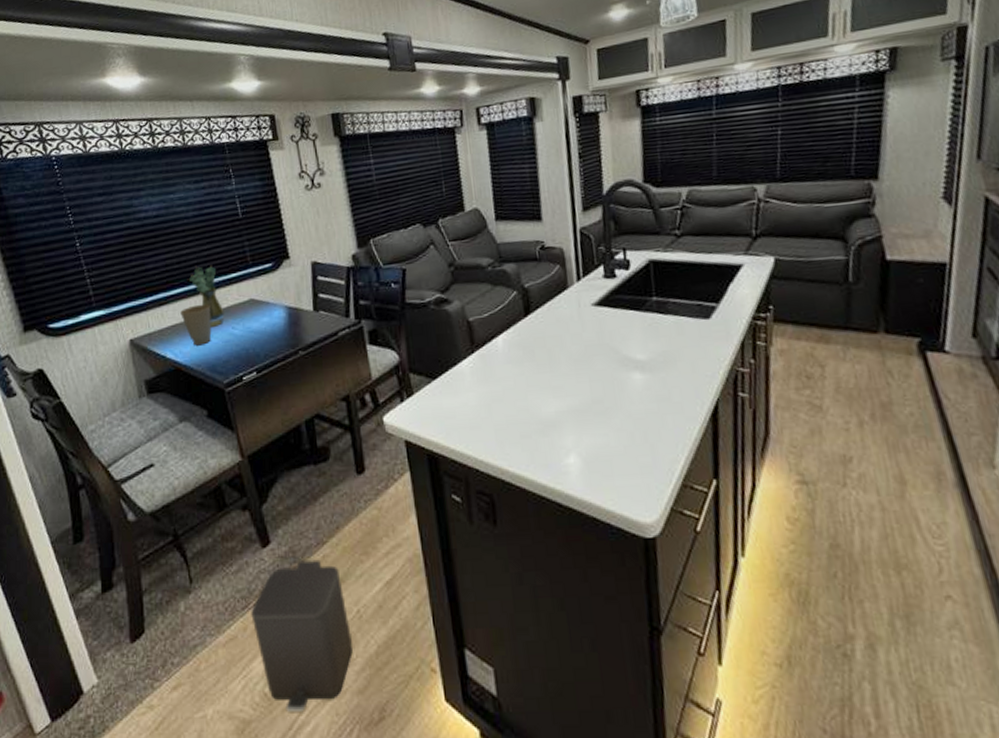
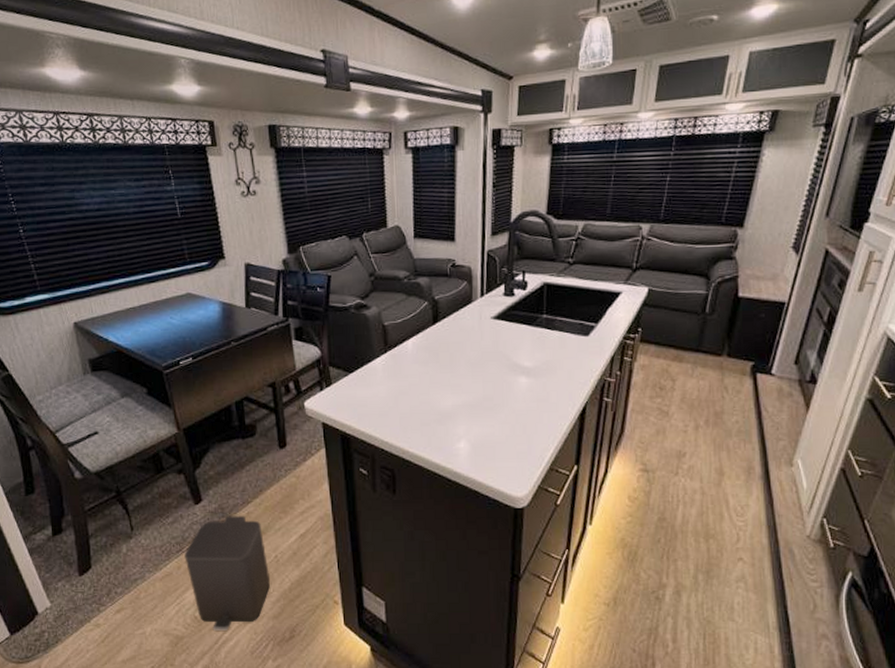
cup: present [180,304,212,346] -> none [122,294,151,332]
vase: present [189,265,224,327] -> none [130,259,163,316]

